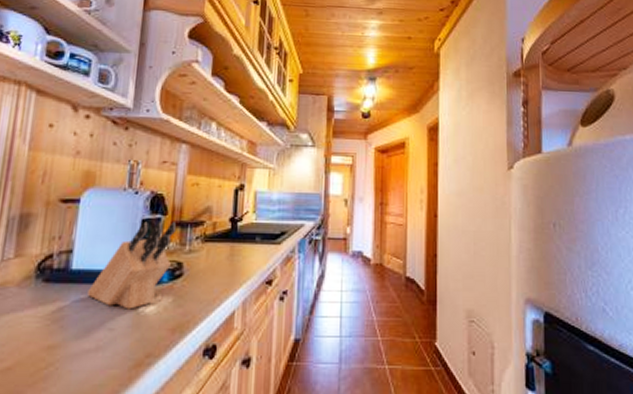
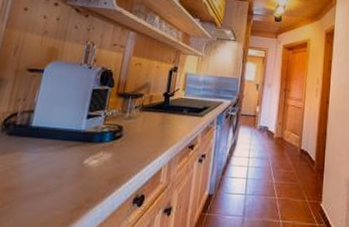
knife block: present [88,221,177,310] -> none [43,91,121,162]

